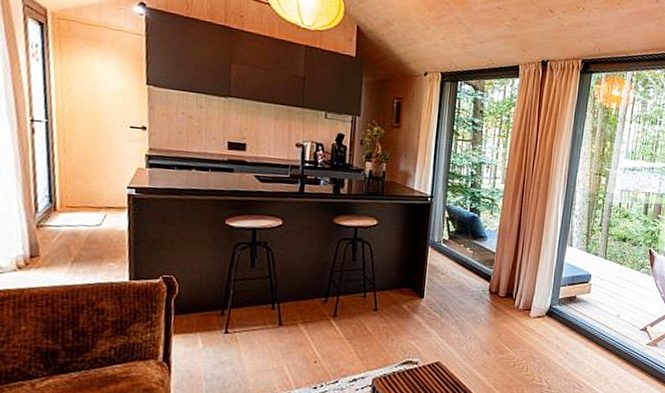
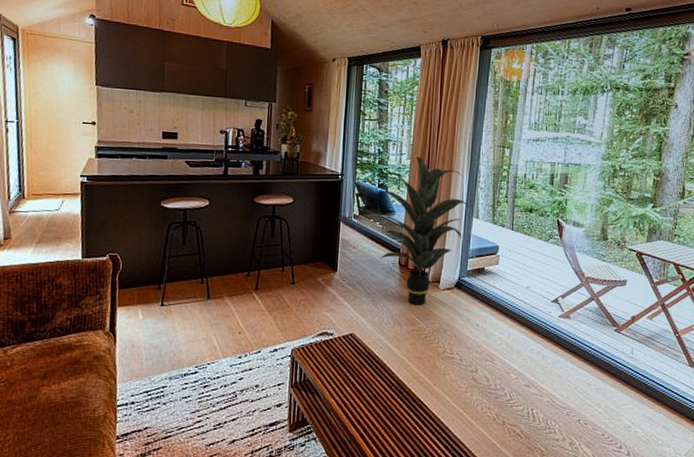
indoor plant: none [470,181,565,333] -> present [380,157,471,305]

